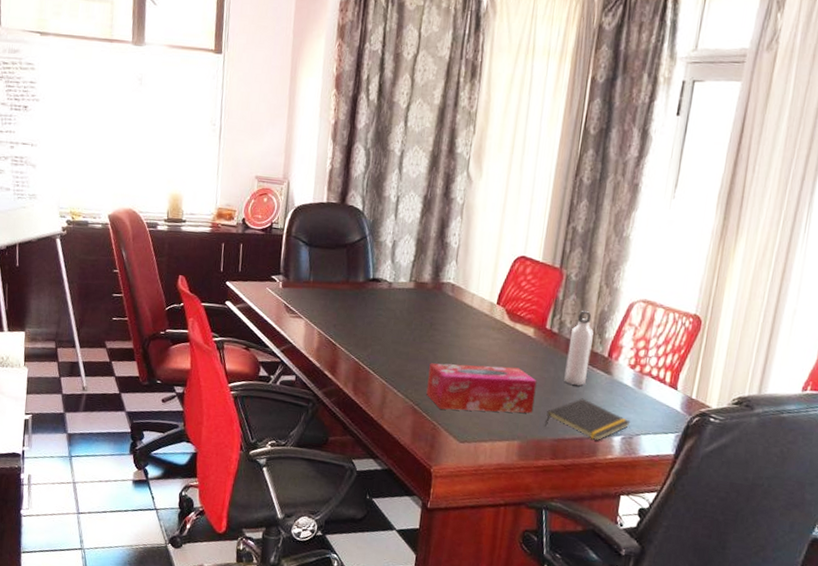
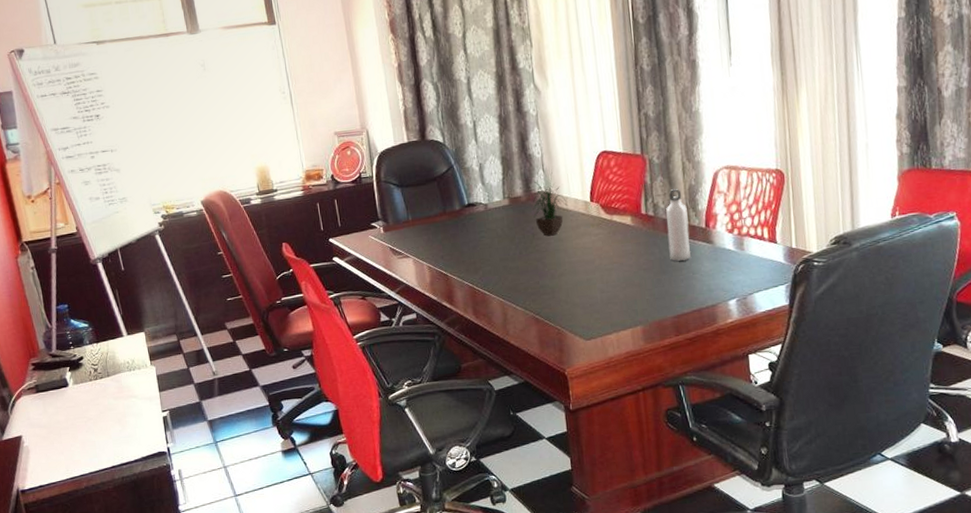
tissue box: present [426,363,537,414] -> none [541,257,648,313]
potted plant: none [434,256,473,330] -> present [526,164,568,236]
notepad: present [545,398,631,441] -> none [661,271,741,309]

